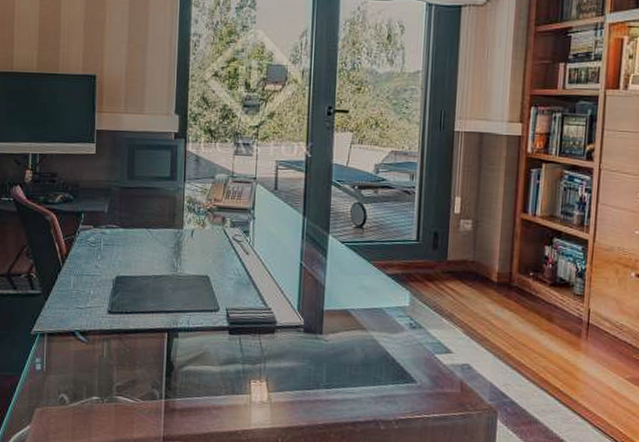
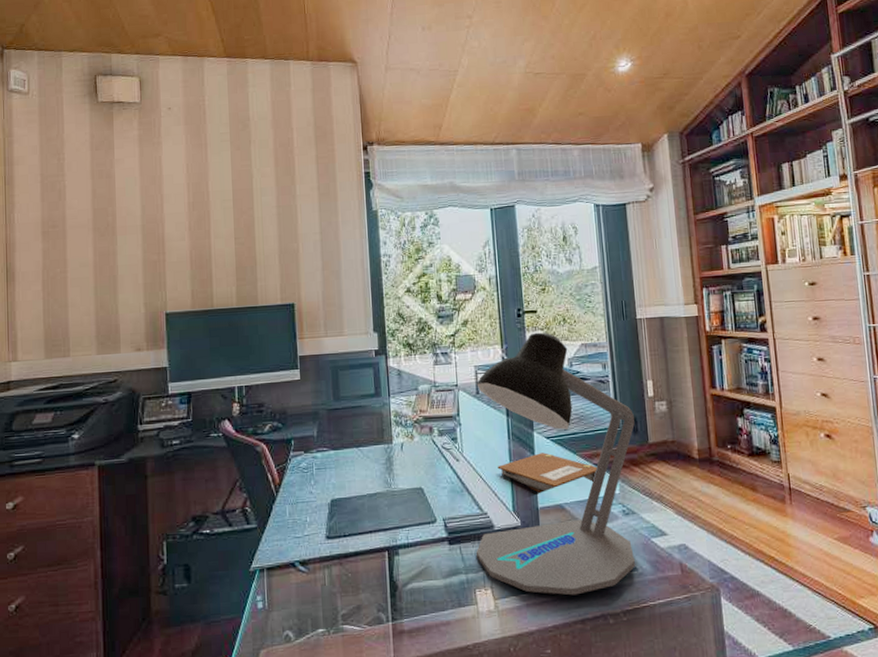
desk lamp: none [255,133,436,398] -> present [475,332,635,596]
notebook: none [287,256,390,296] -> present [497,452,598,493]

